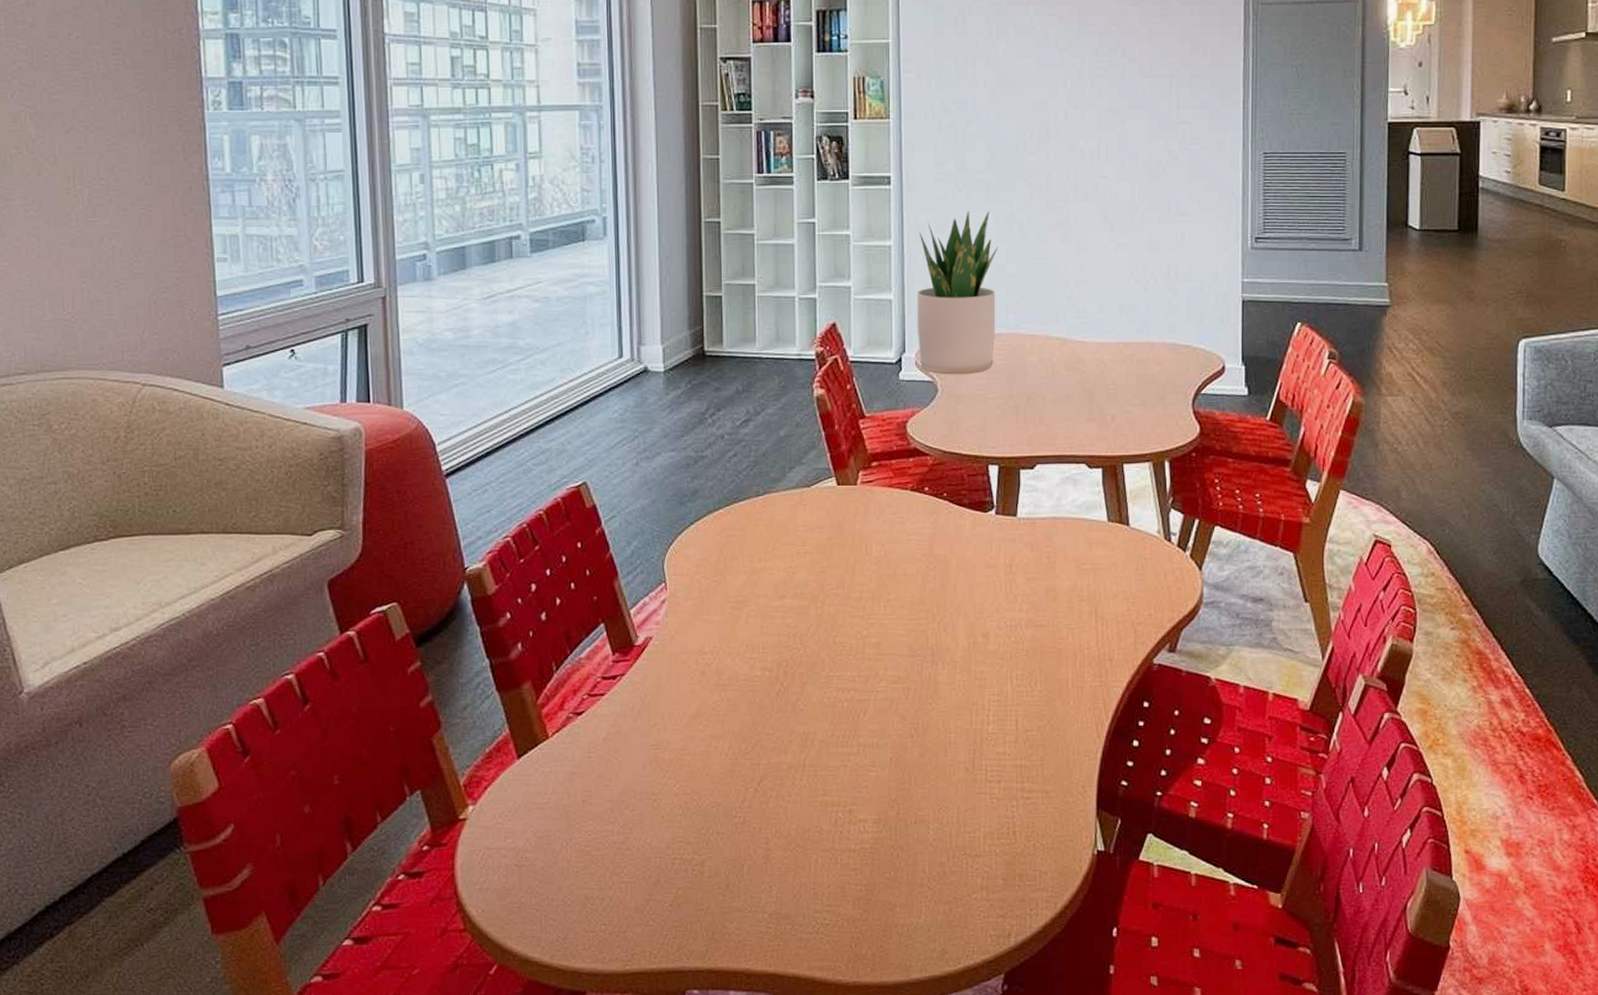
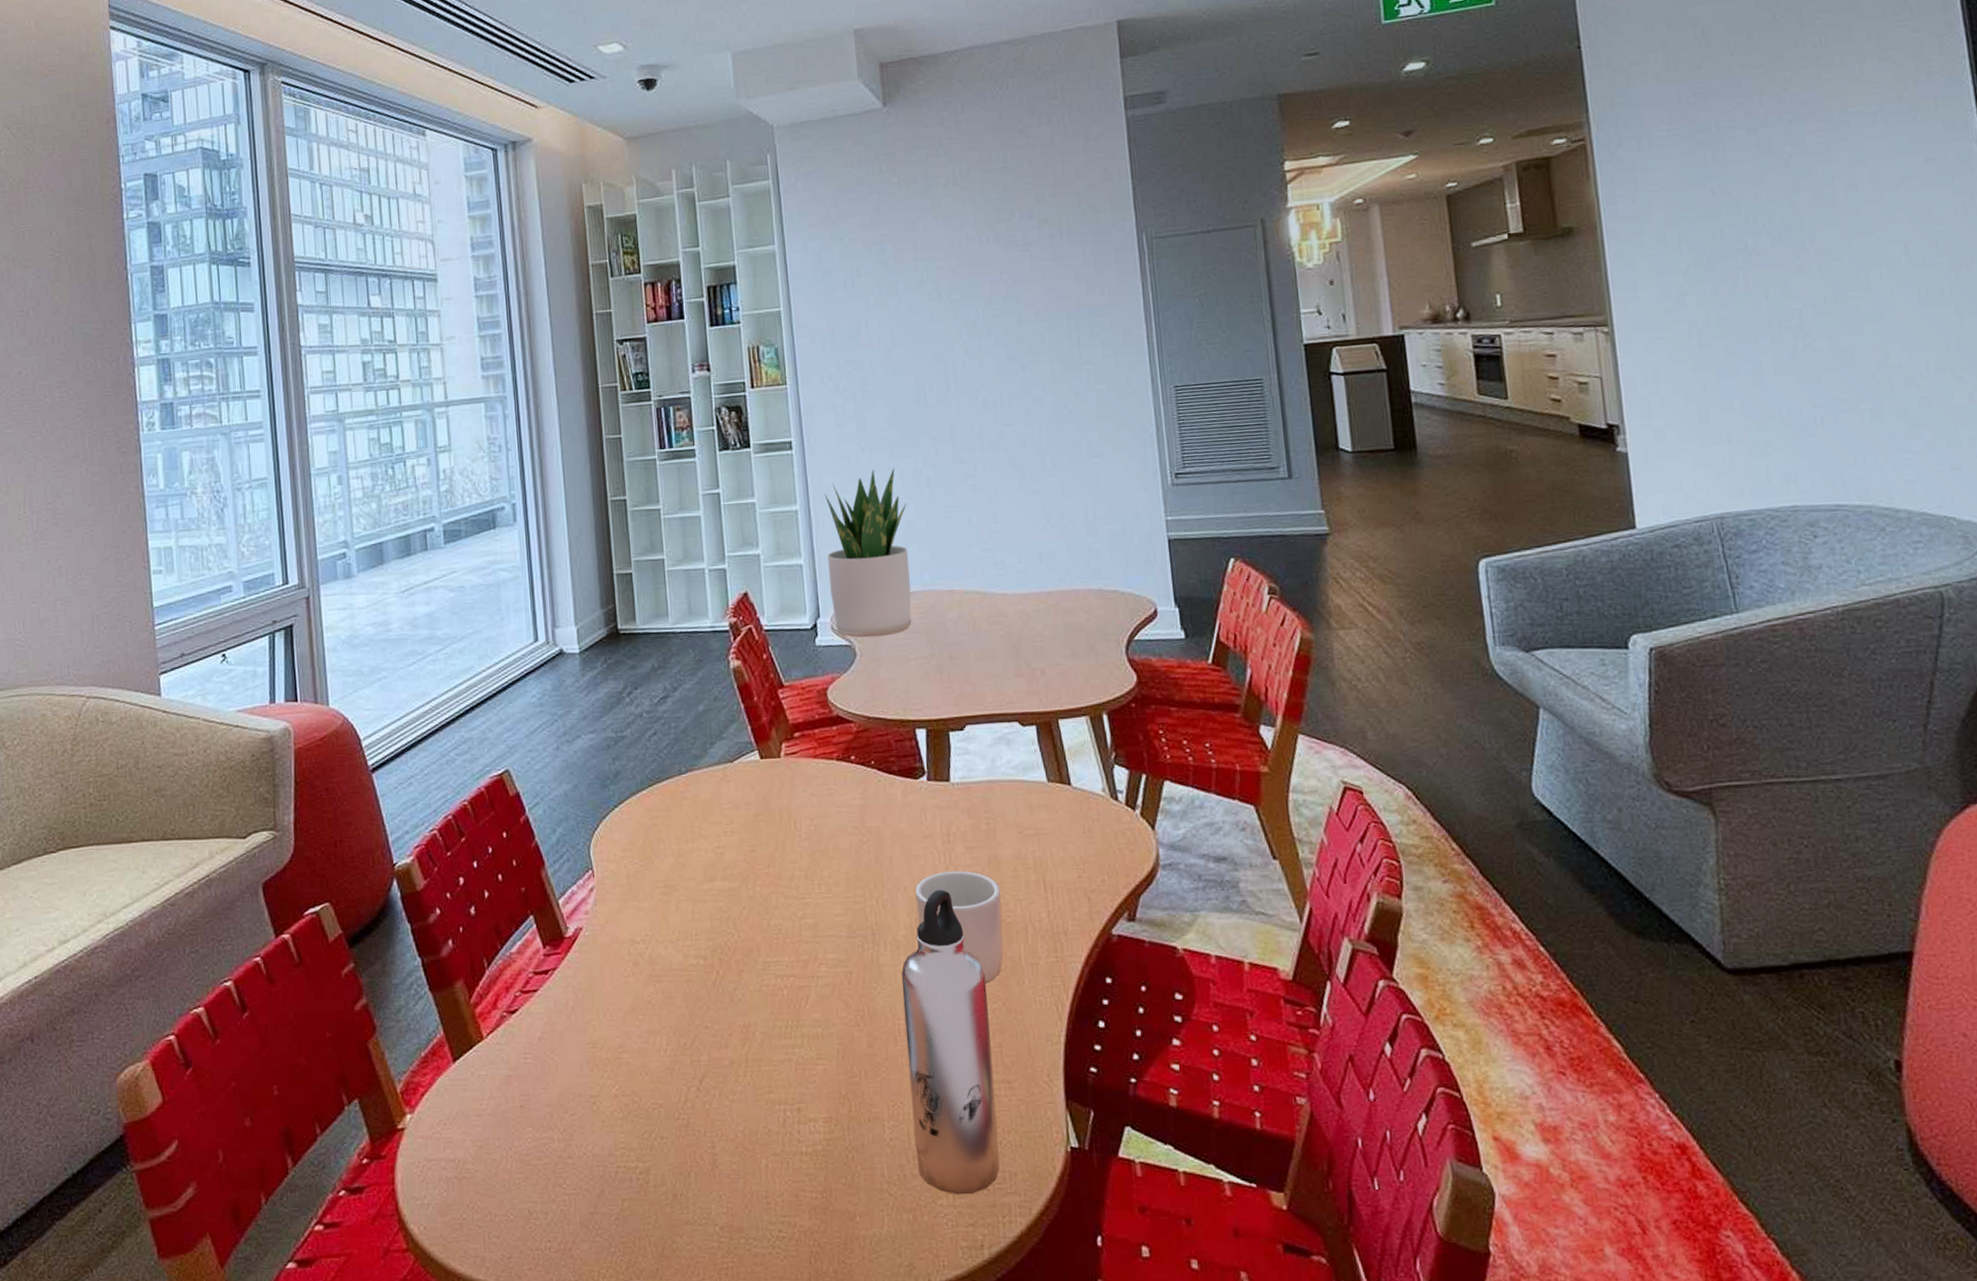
water bottle: none [956,615,1034,890] -> present [901,889,1000,1195]
mug: none [975,599,1056,703] -> present [915,870,1004,984]

